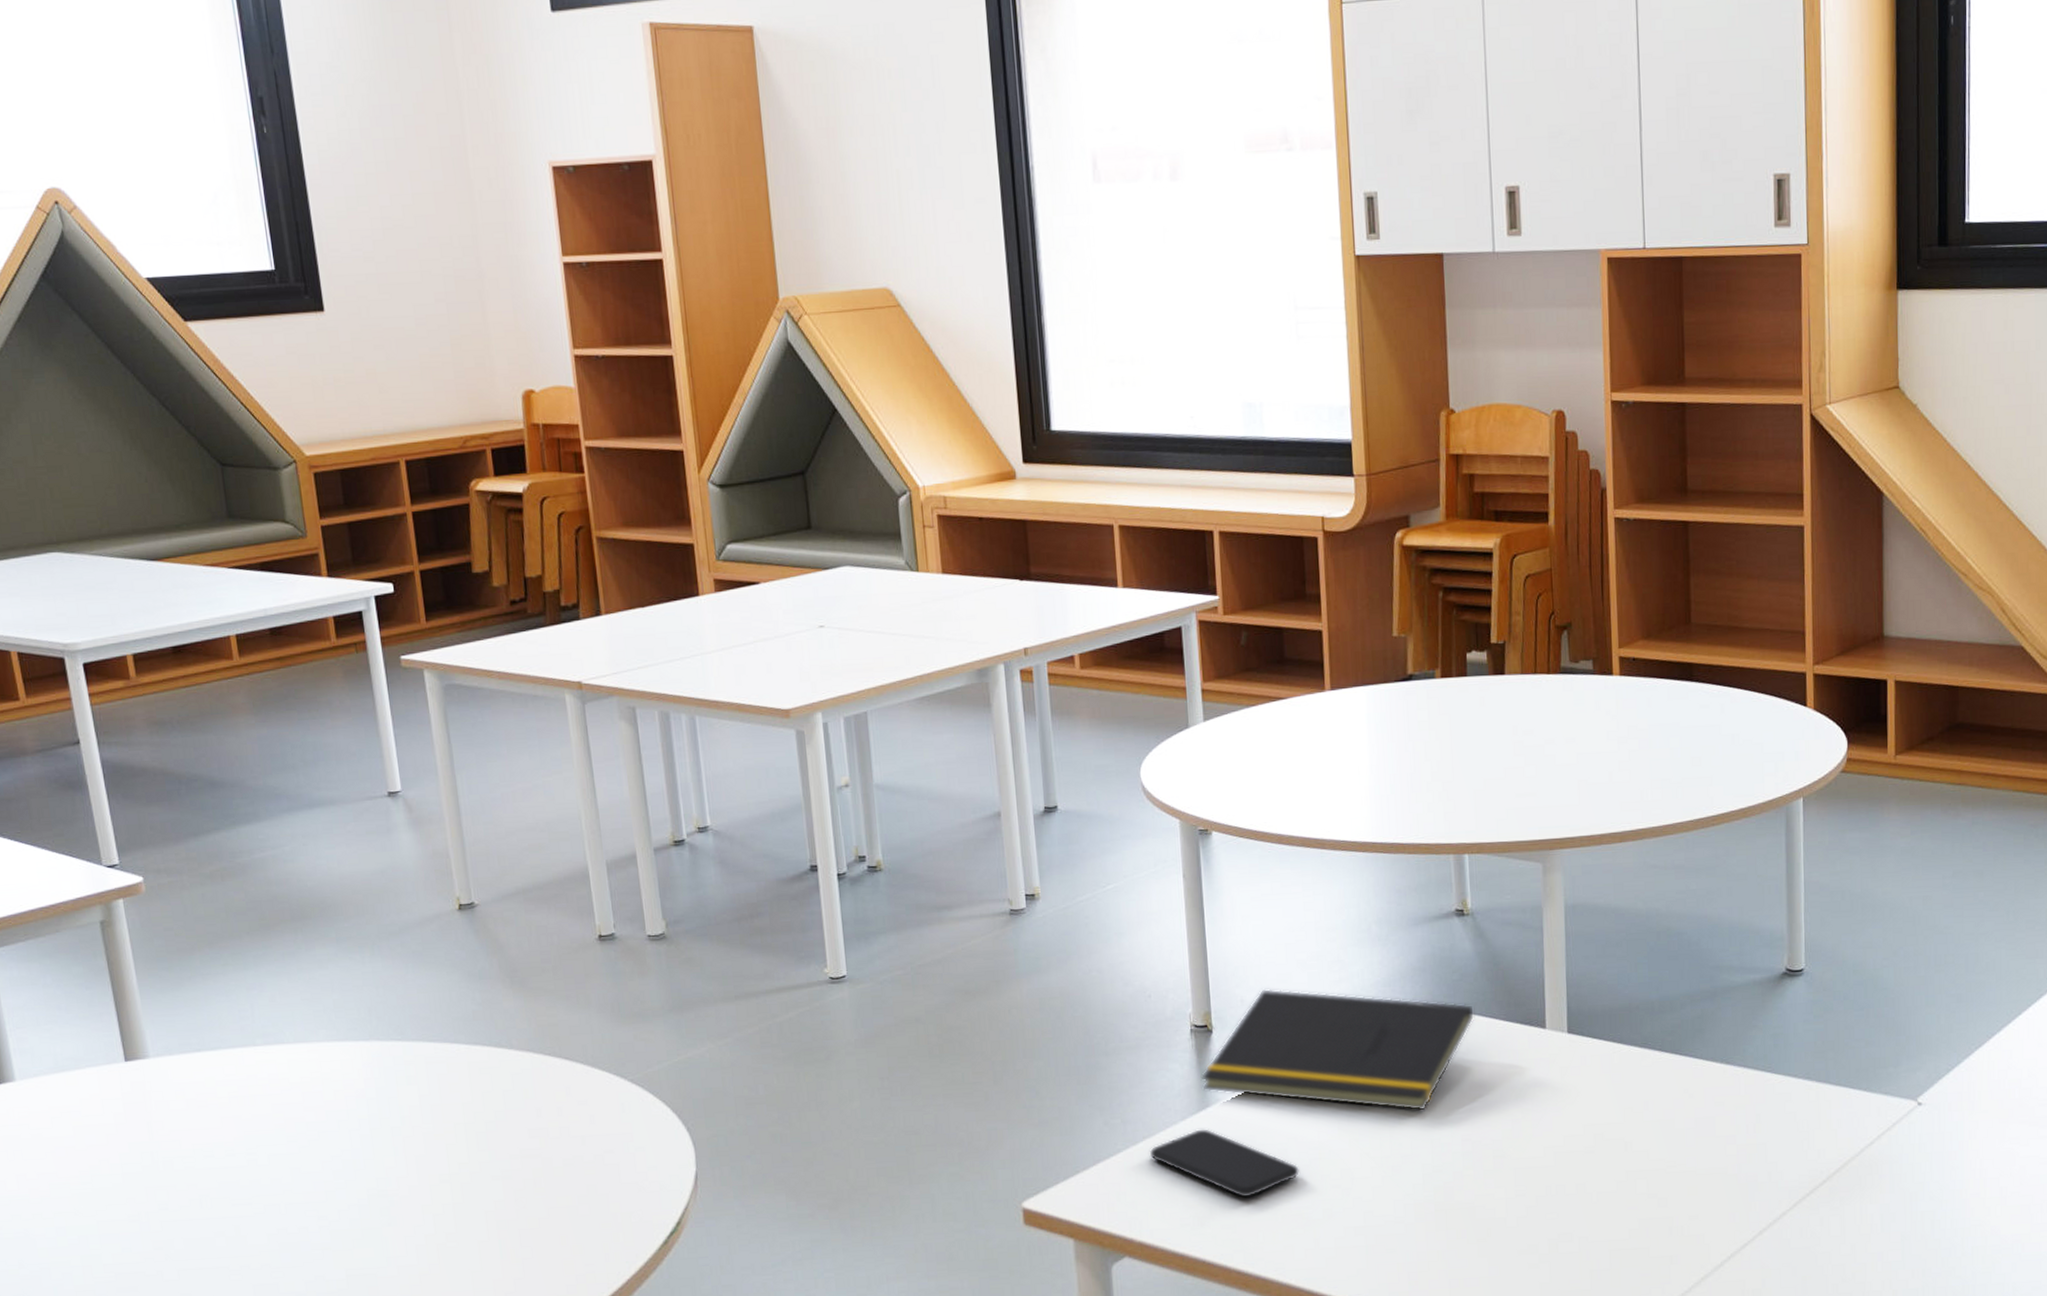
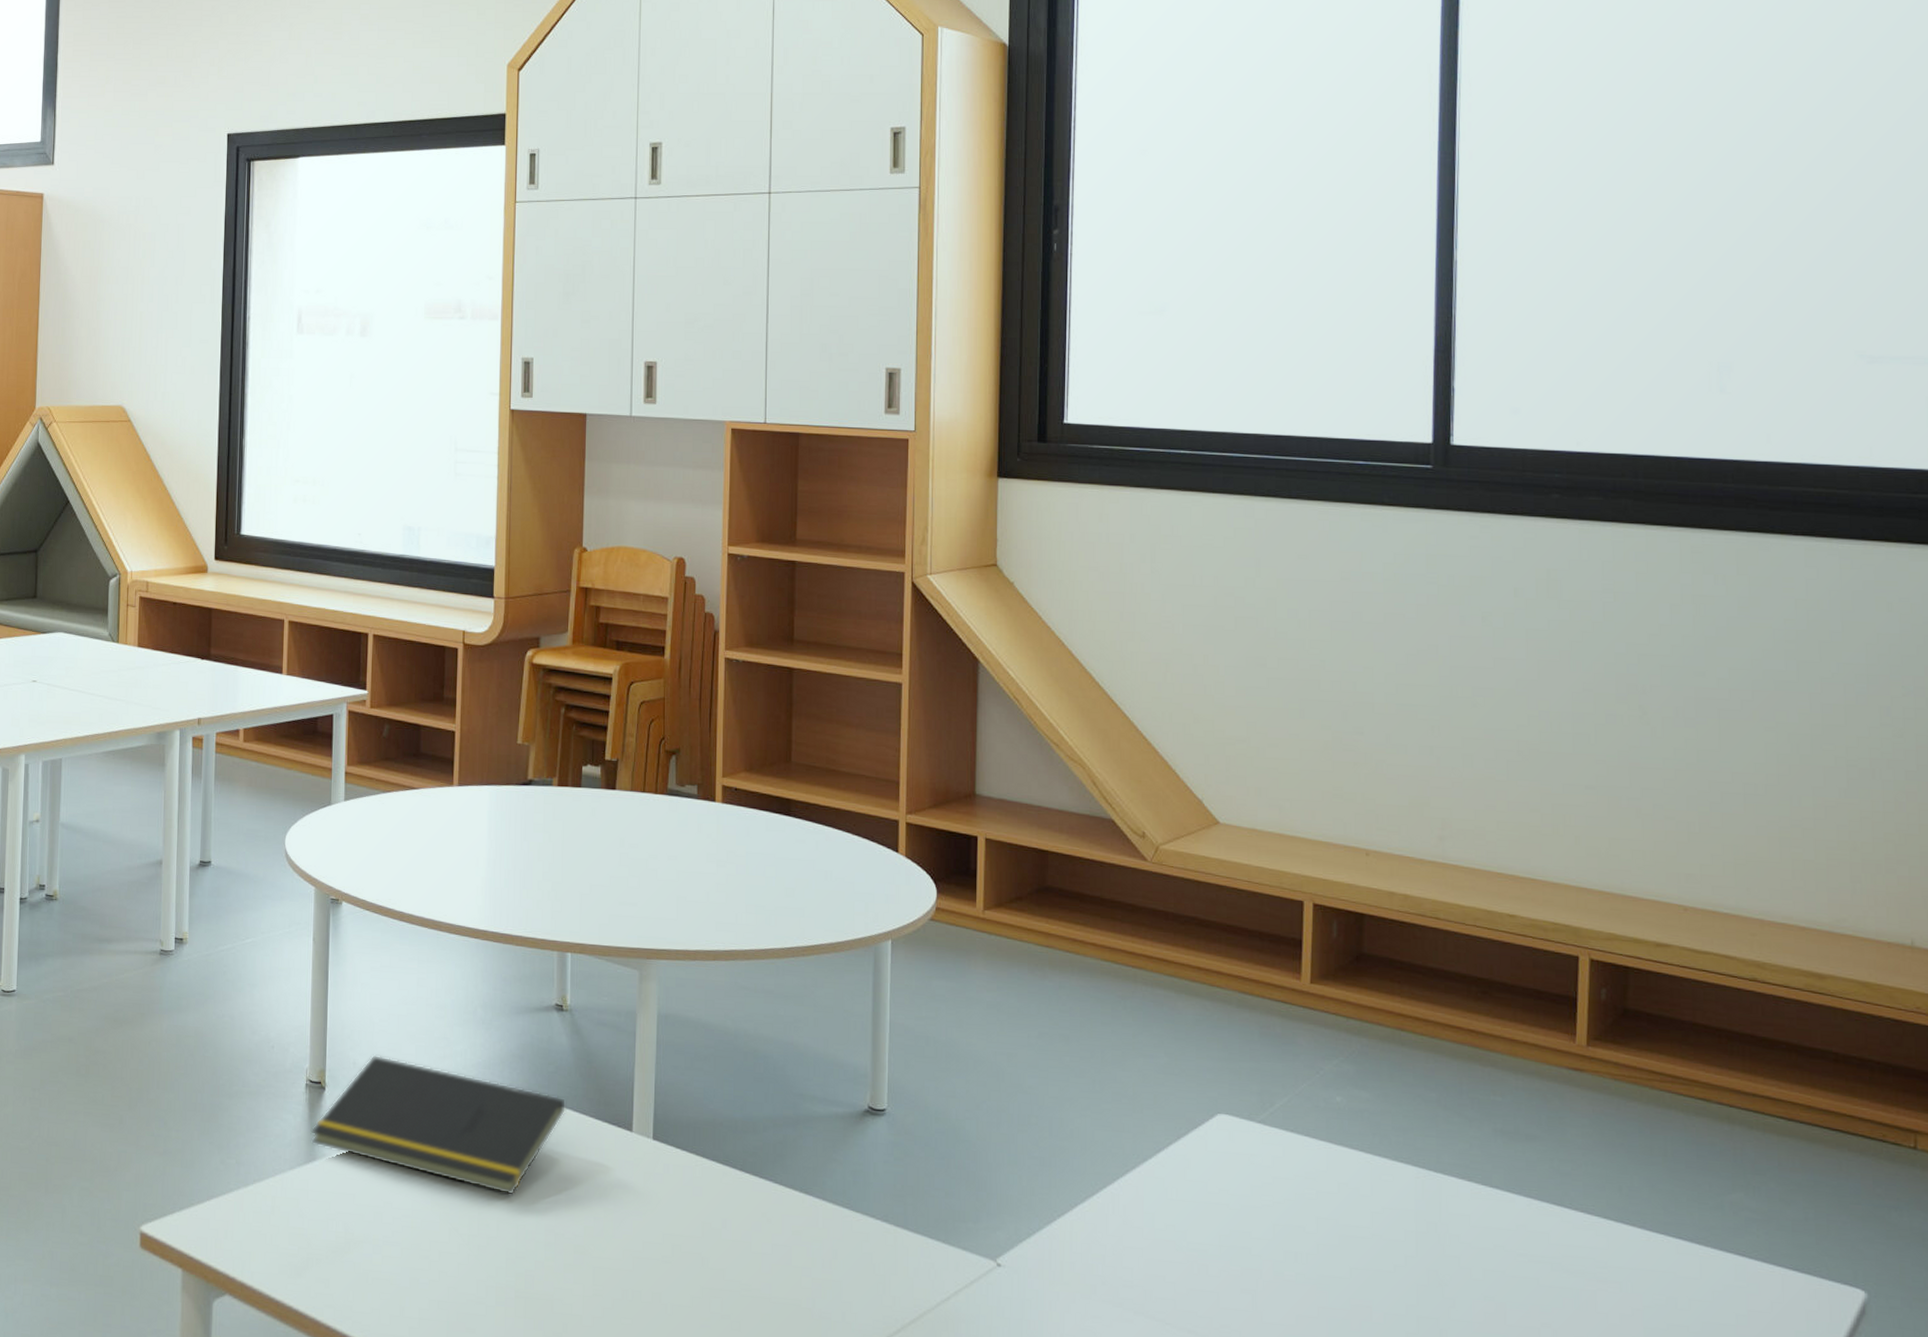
smartphone: present [1149,1129,1299,1198] -> none [257,1180,392,1255]

